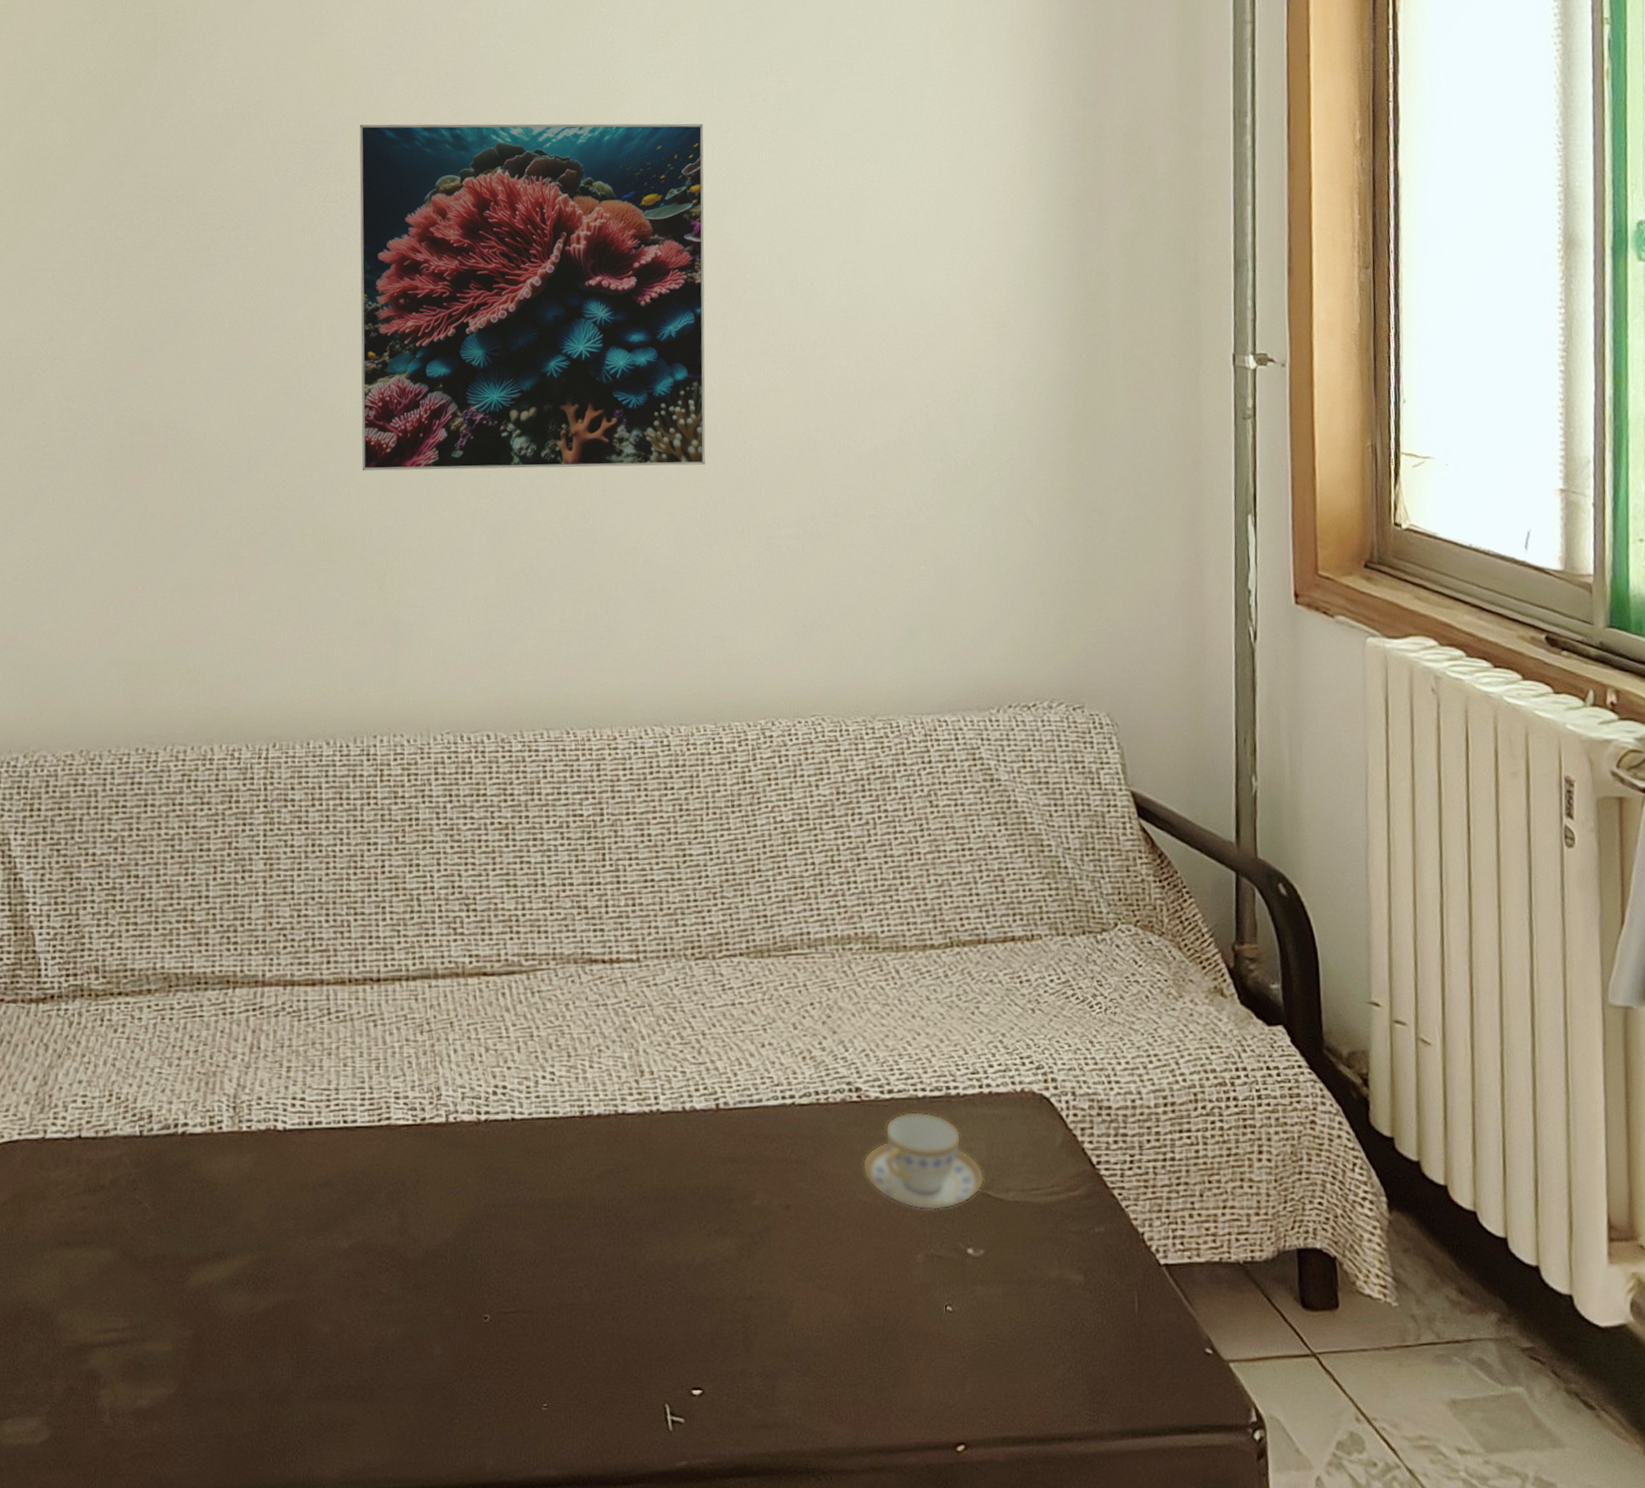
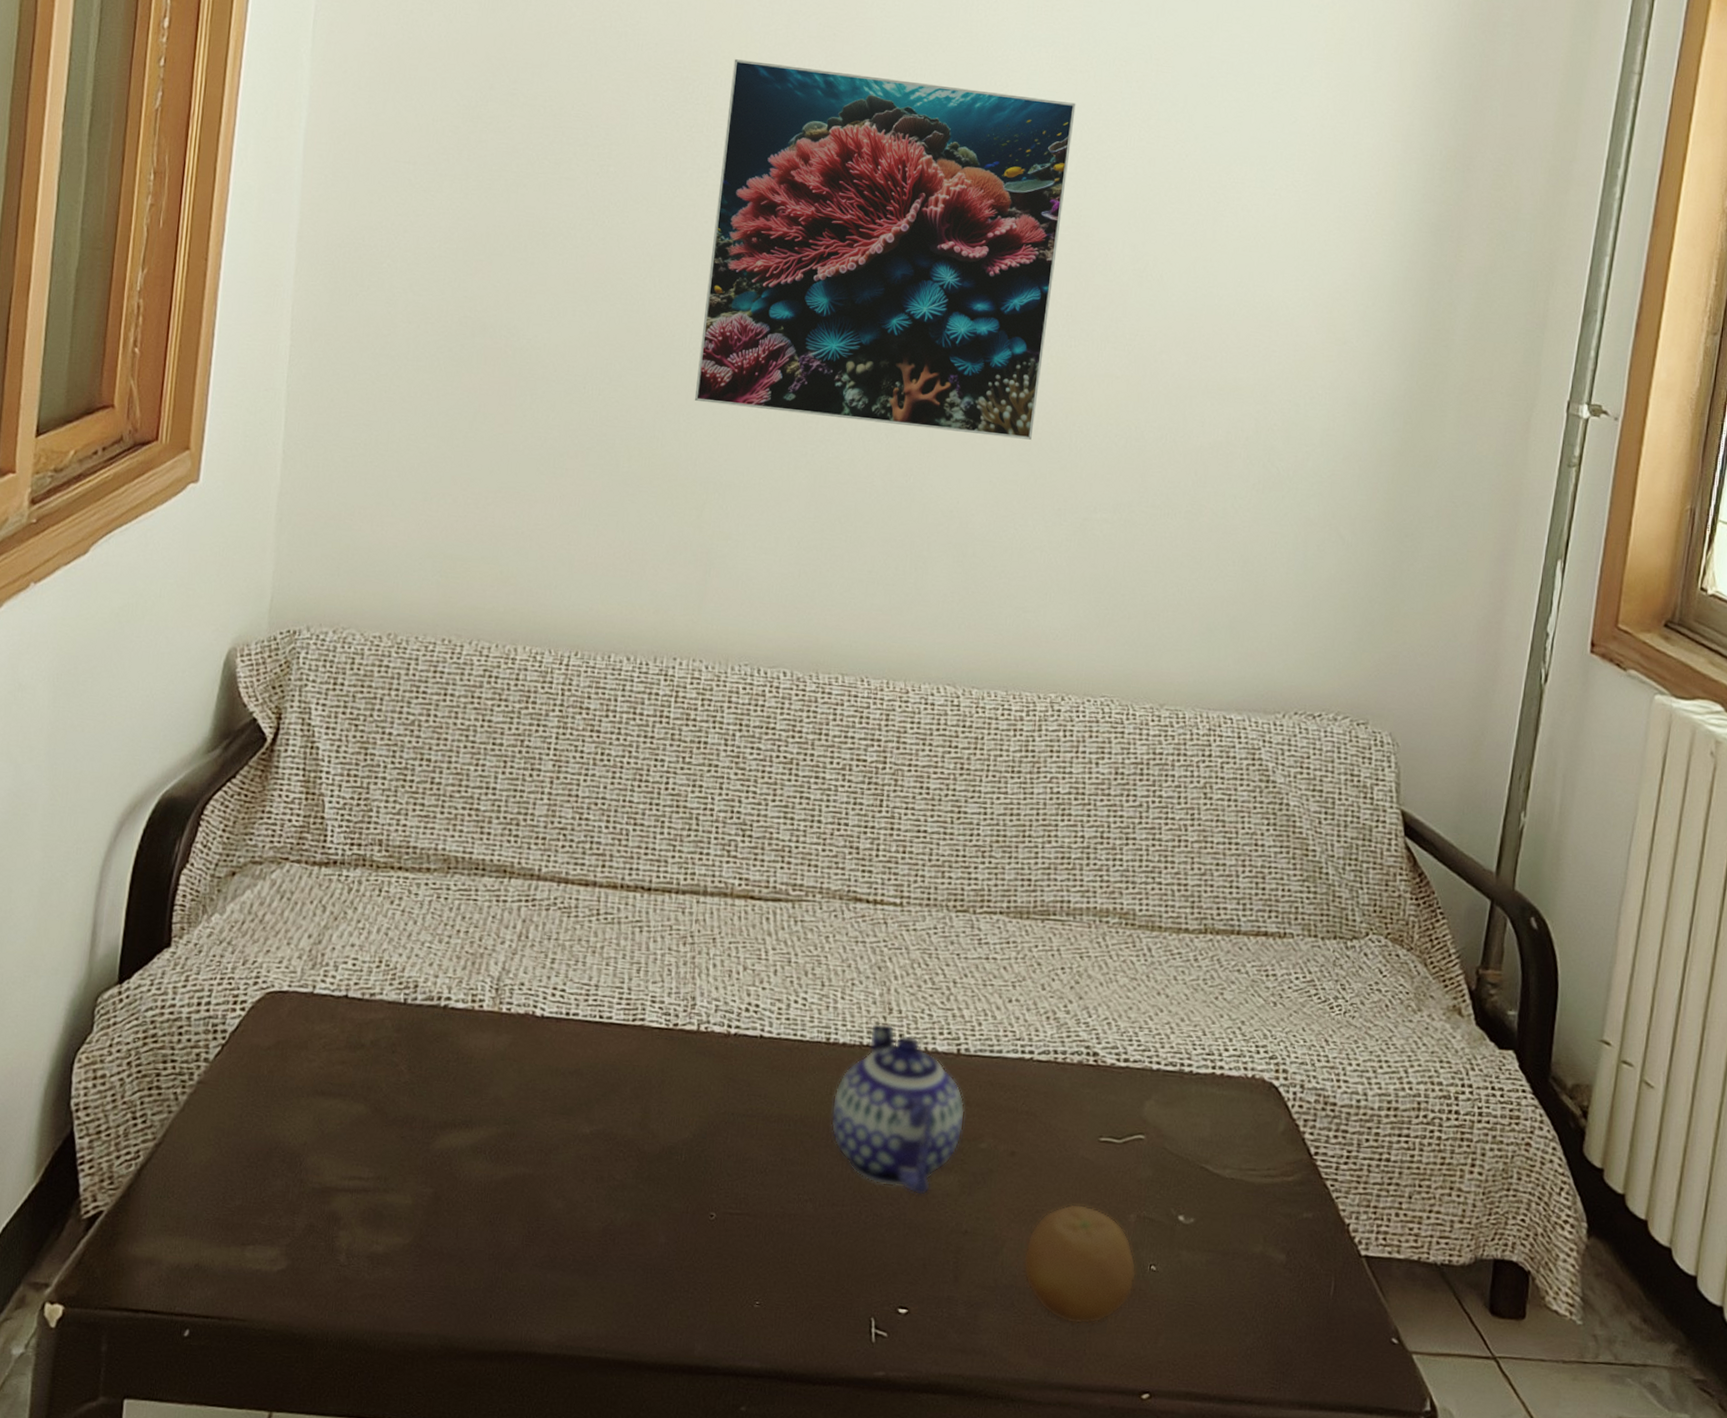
teapot: none [595,1087,734,1266] -> present [830,1023,965,1196]
fruit: none [813,1251,933,1380] -> present [1023,1203,1137,1325]
teacup: present [862,1112,985,1210] -> none [1089,1081,1205,1177]

